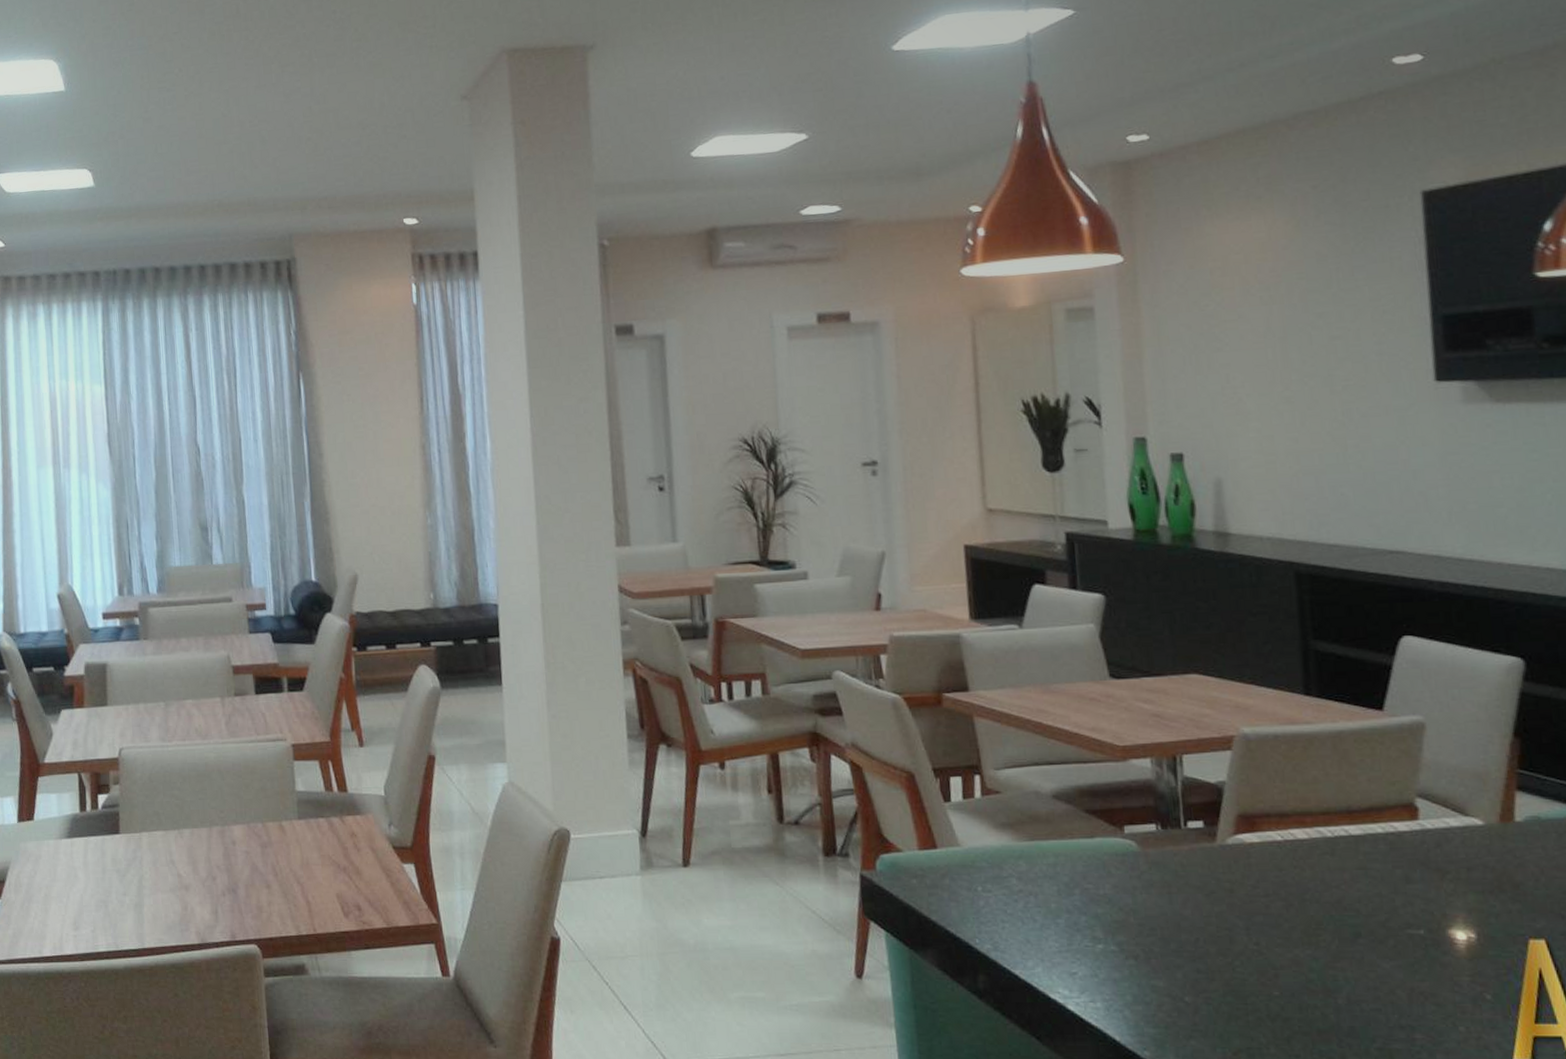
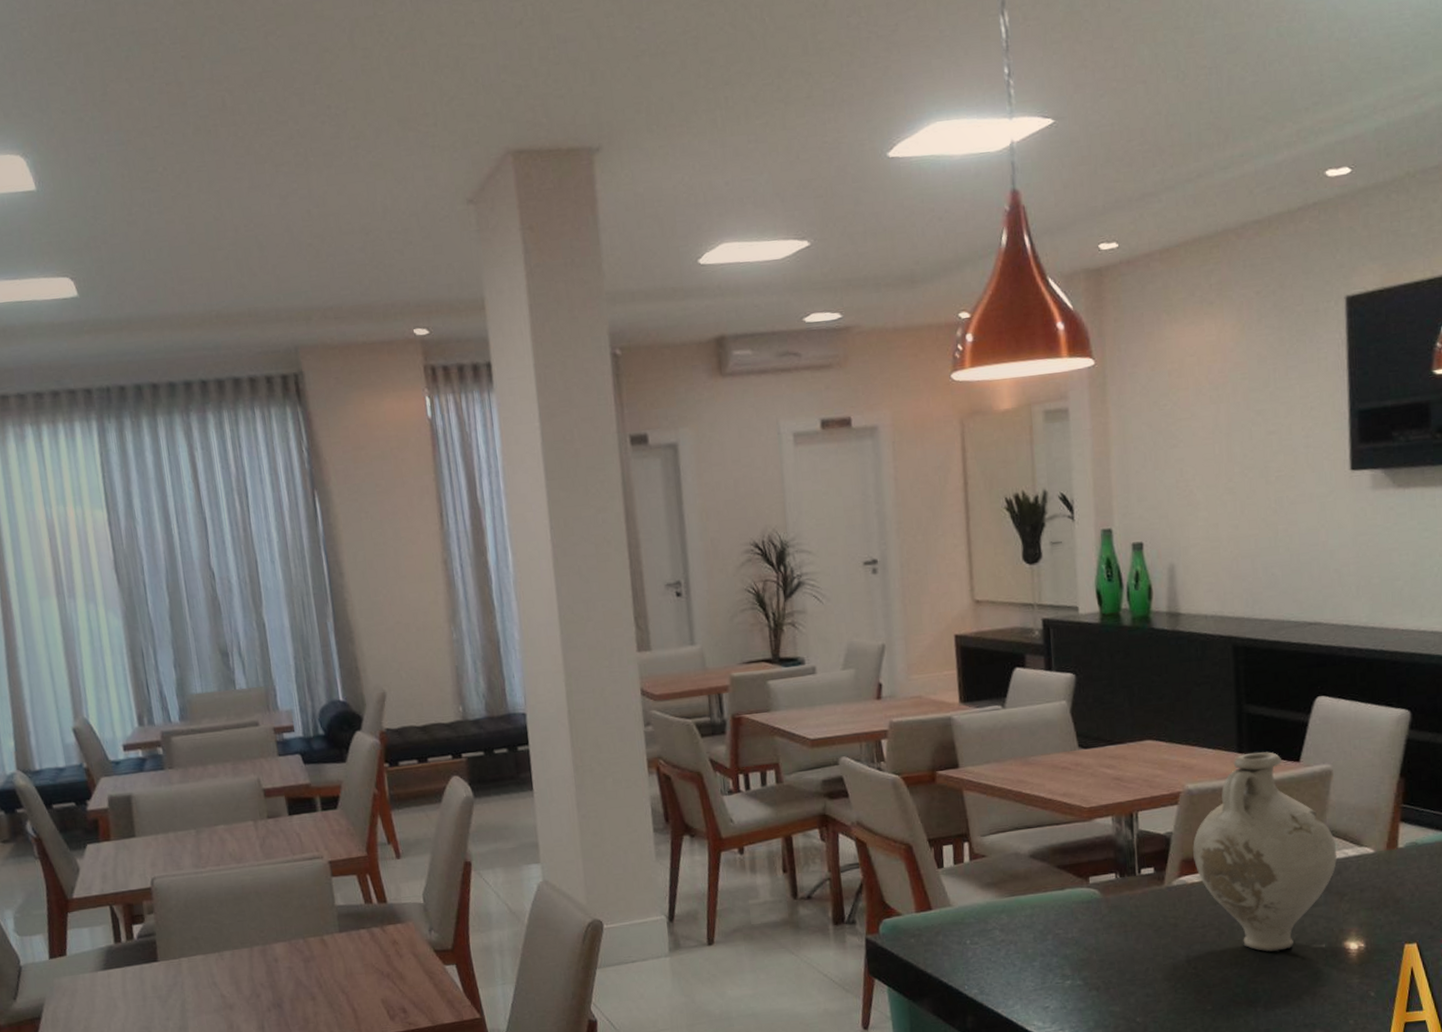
decorative vase: none [1251,695,1435,934] -> present [1193,752,1337,952]

